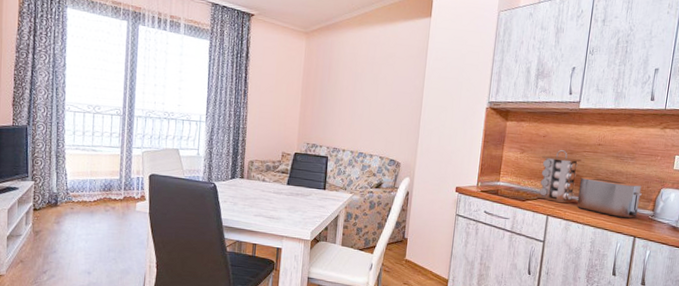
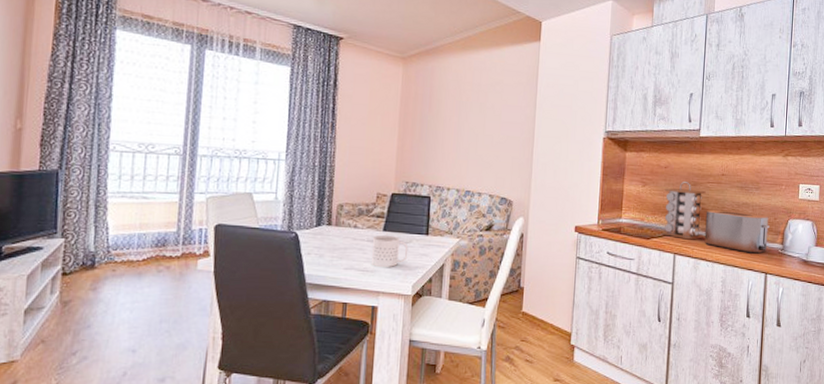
mug: none [276,188,308,217] -> present [370,234,409,268]

